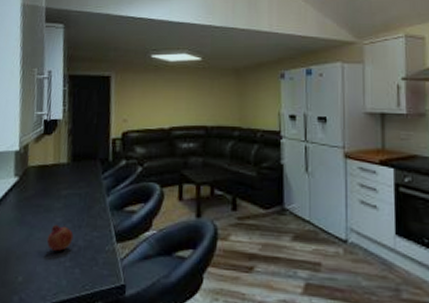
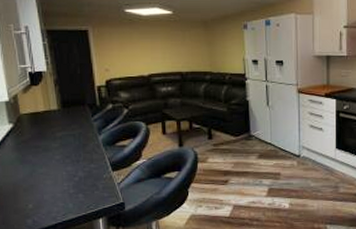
fruit: present [46,224,74,251] -> none [49,160,73,182]

